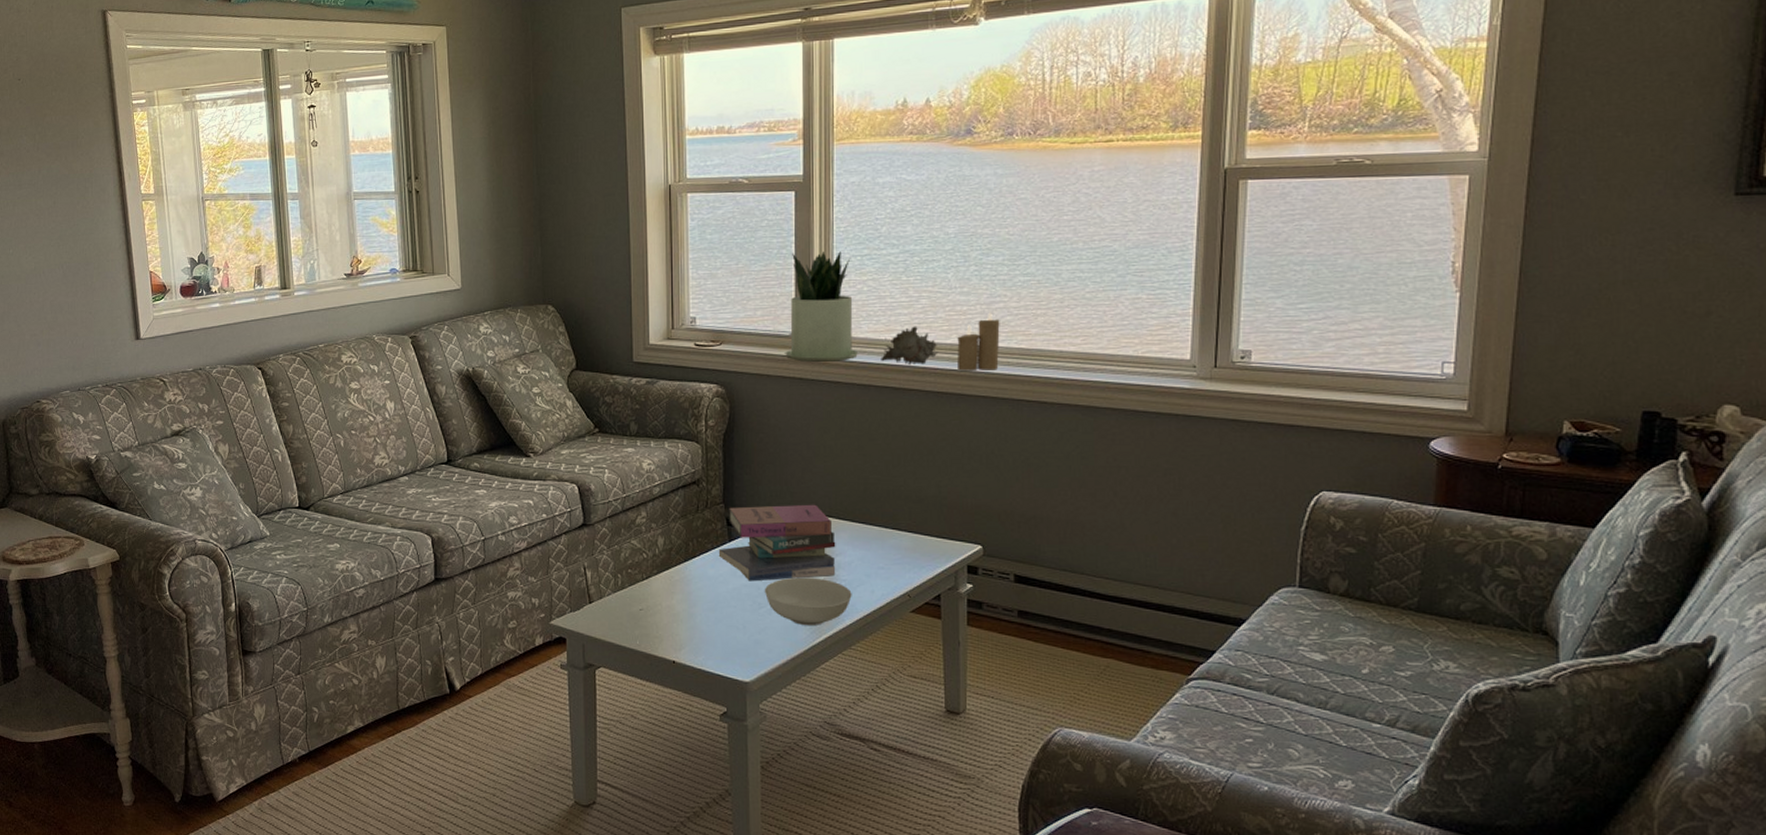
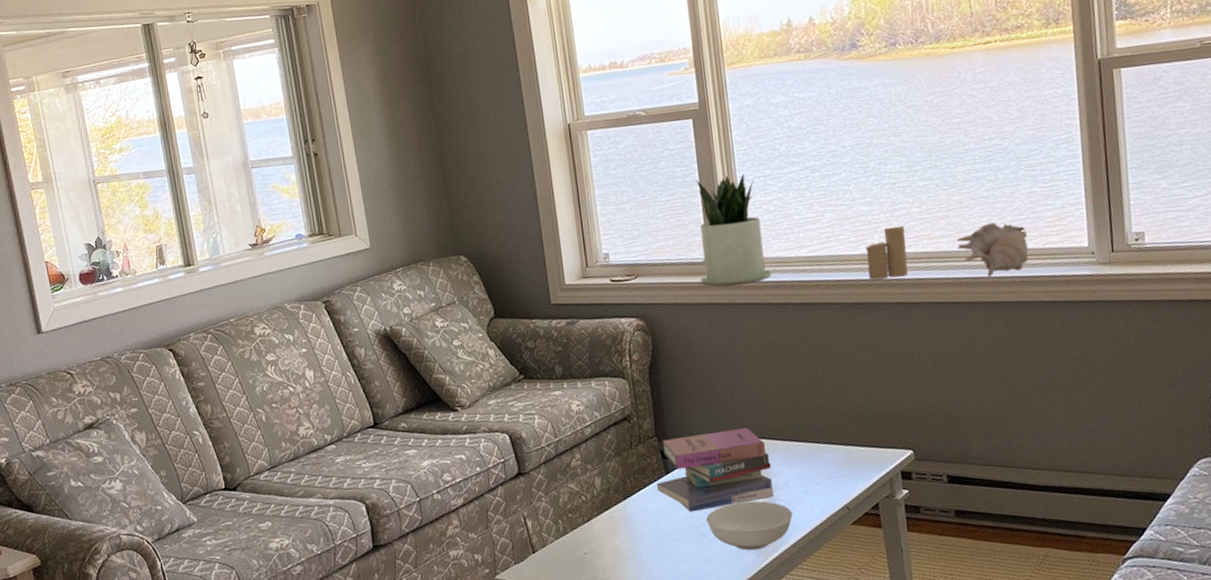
seashell: present [881,326,938,366] -> none [794,240,849,280]
seashell: none [1051,325,1128,381] -> present [956,222,1029,278]

